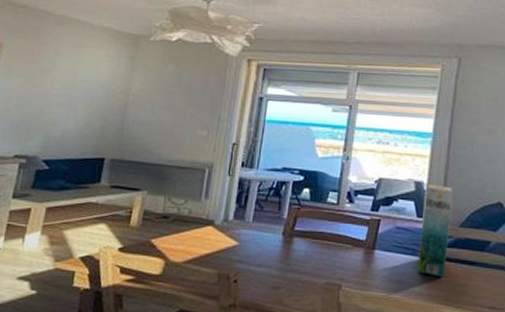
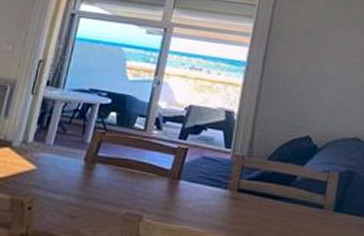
cereal box: present [417,184,453,277] -> none [221,113,263,211]

